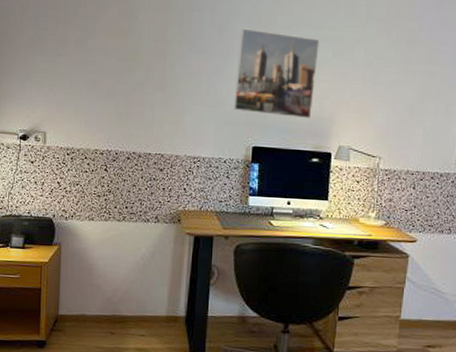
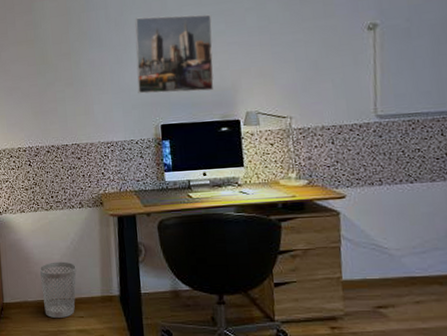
wastebasket: none [102,276,143,335] -> present [39,261,77,318]

